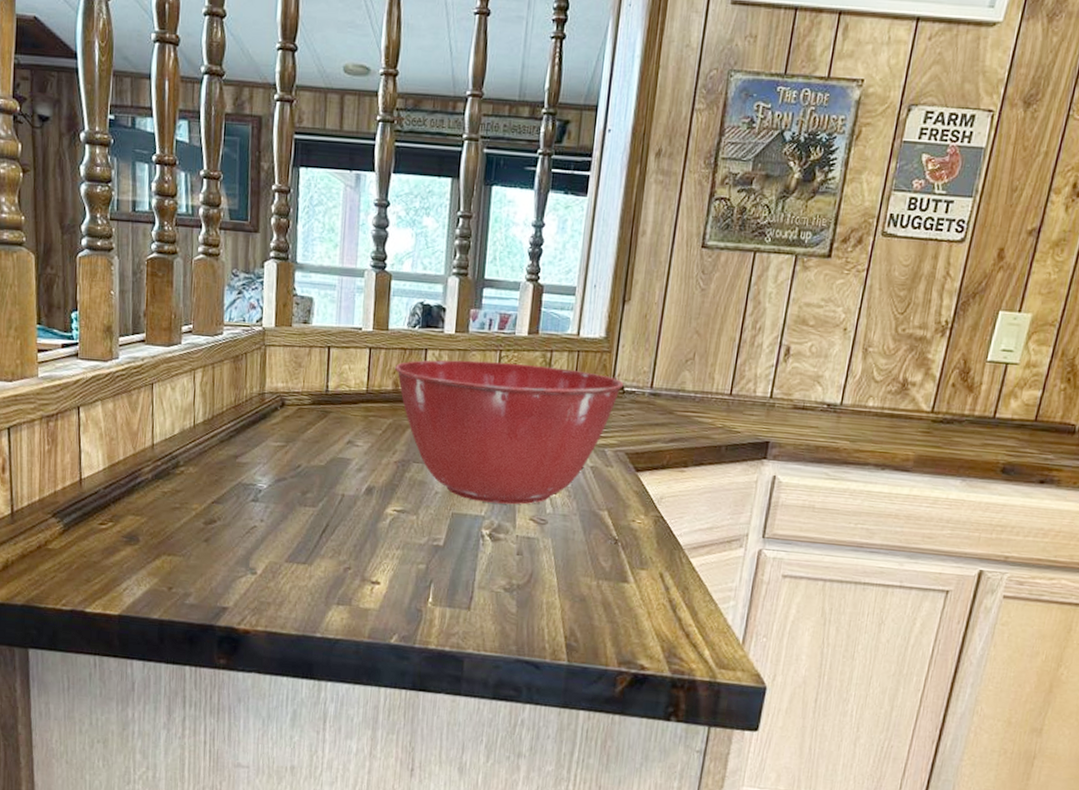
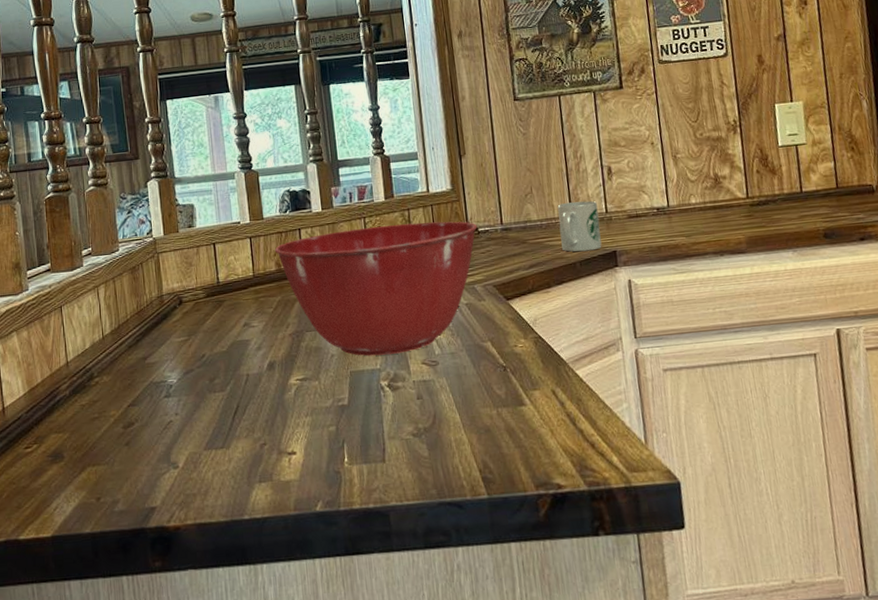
mug: none [711,378,763,437] -> present [557,200,602,252]

